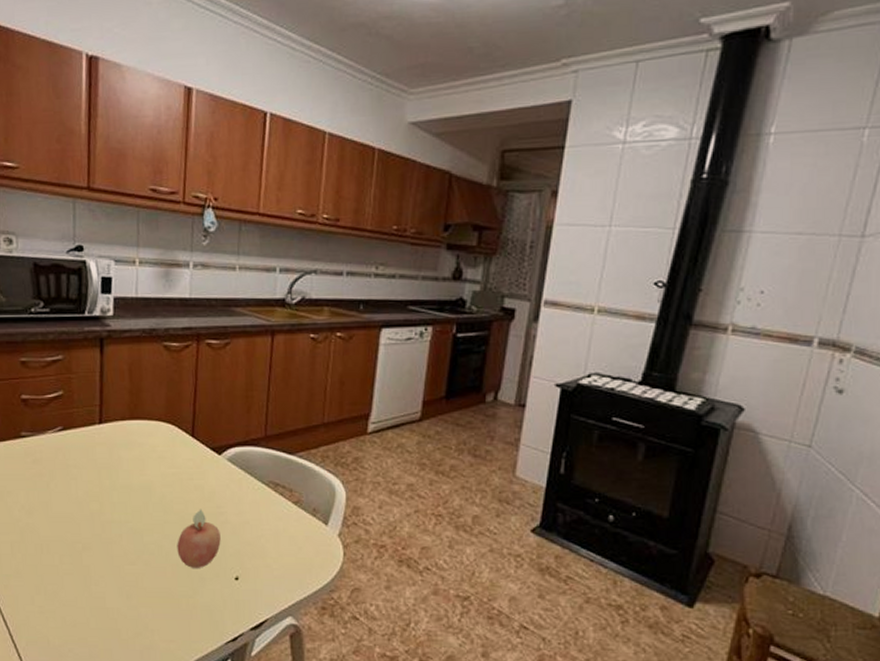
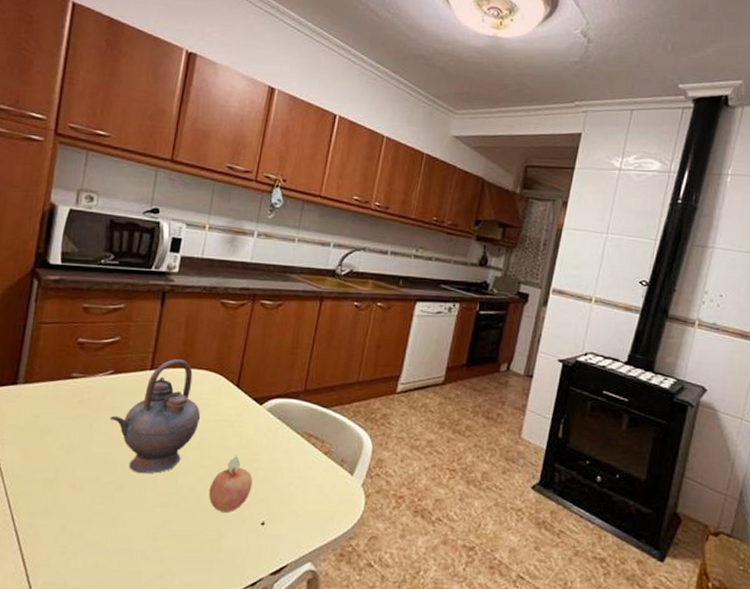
teapot: none [66,411,158,531] -> present [109,359,201,473]

